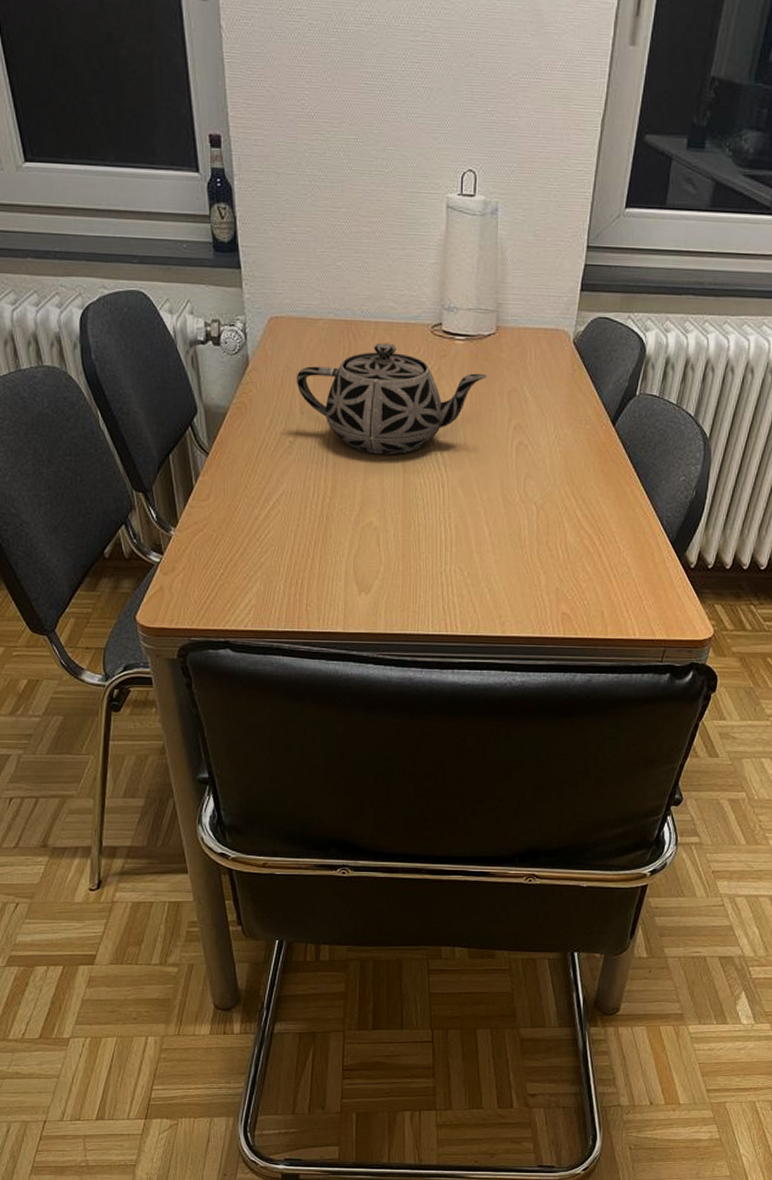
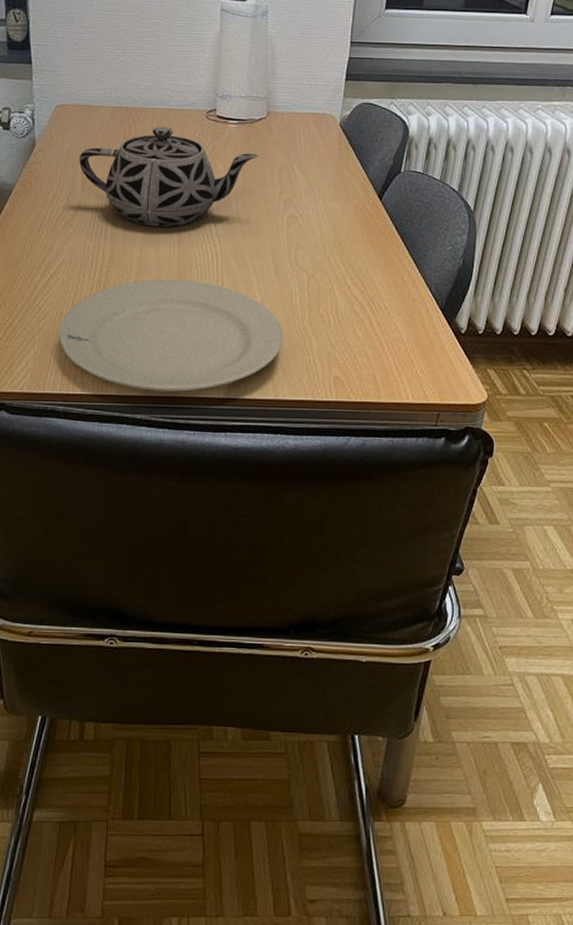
plate: none [280,510,511,629] -> present [58,278,283,392]

